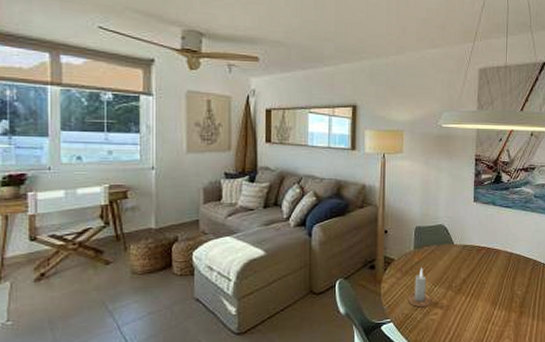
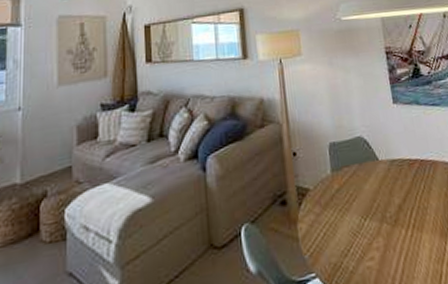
candle: present [408,267,432,308] -> none [333,196,365,252]

